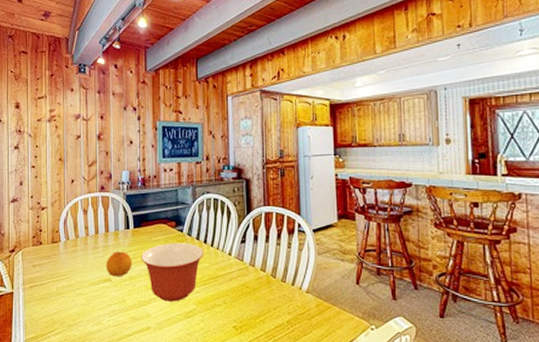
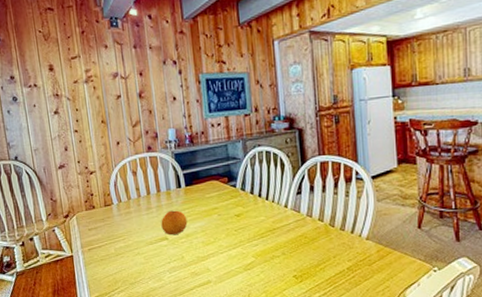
mixing bowl: present [141,243,204,302] -> none [195,198,259,256]

